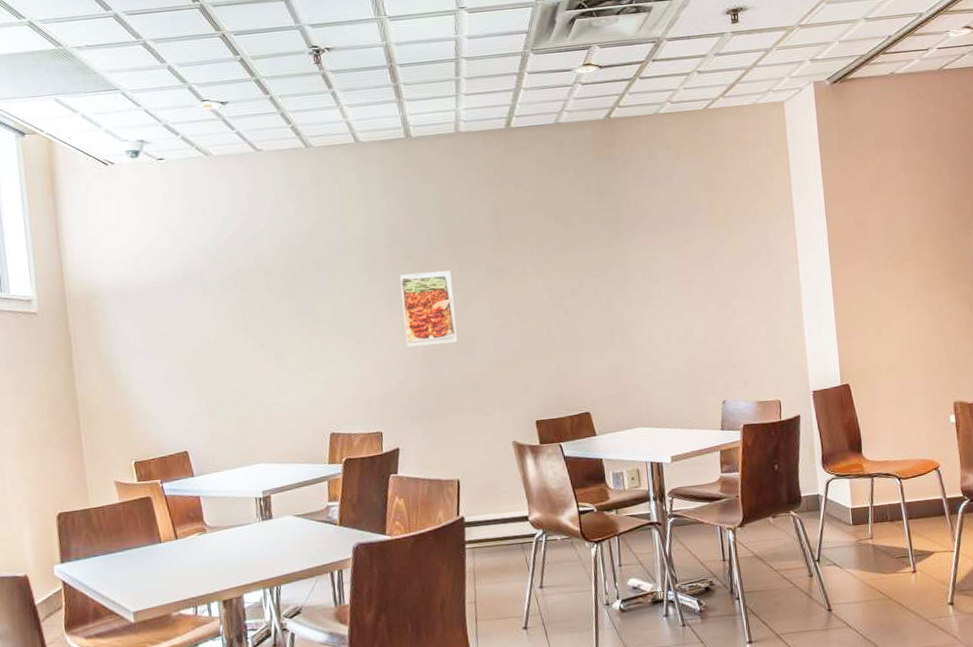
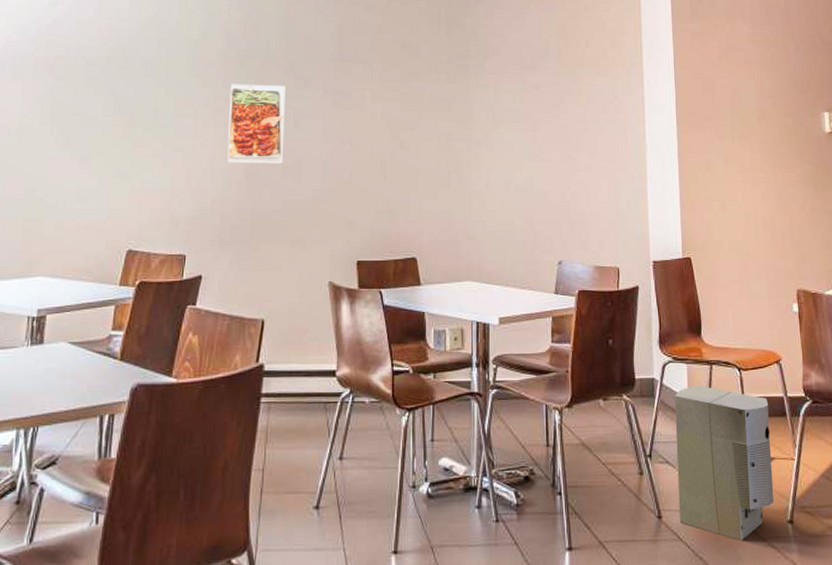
air purifier: none [838,496,936,623] -> present [674,385,774,541]

